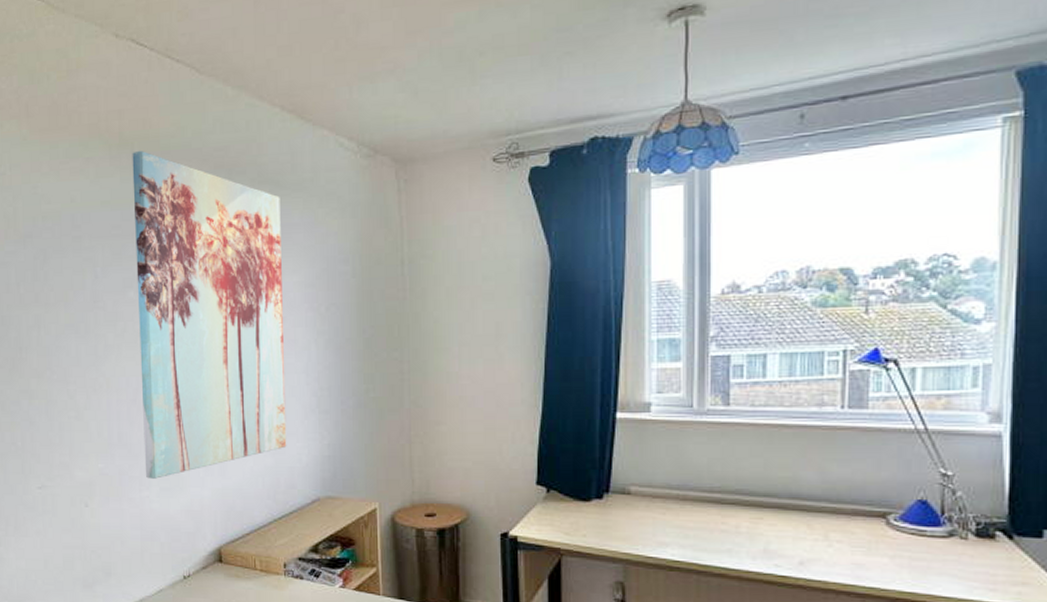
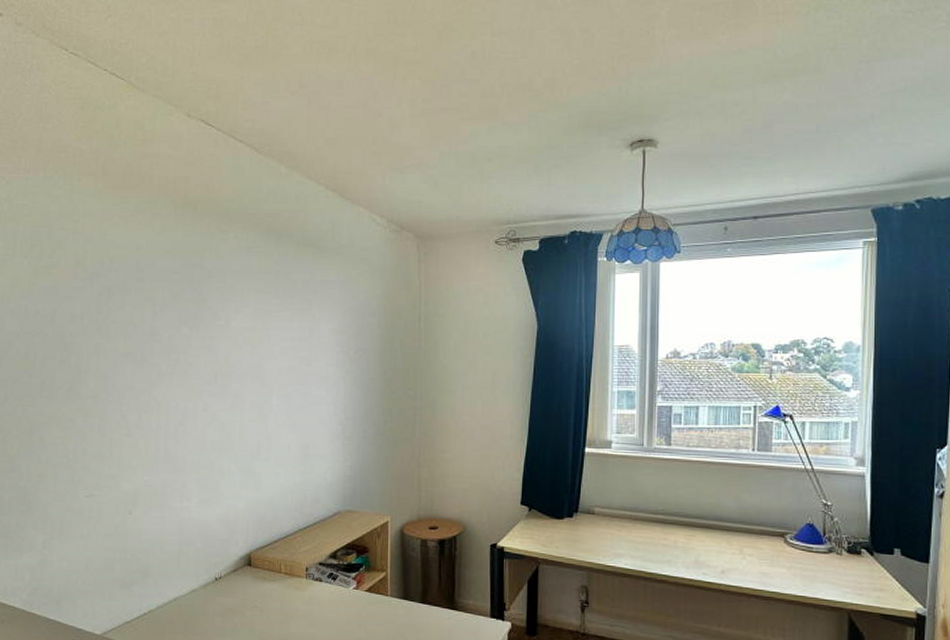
wall art: present [132,150,287,479] -> none [186,210,321,491]

